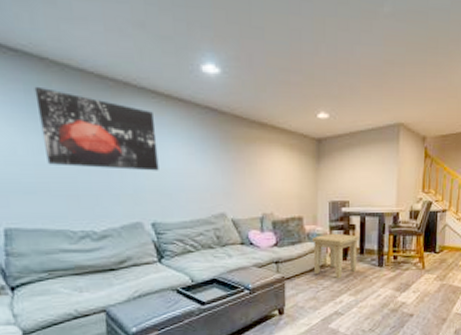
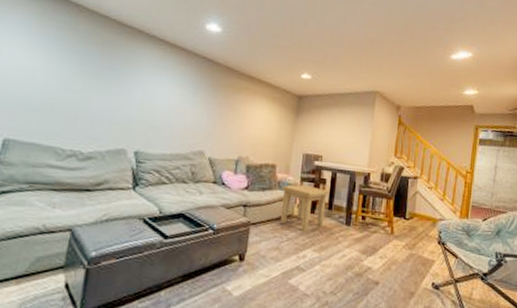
wall art: present [34,86,159,171] -> none [58,25,158,106]

